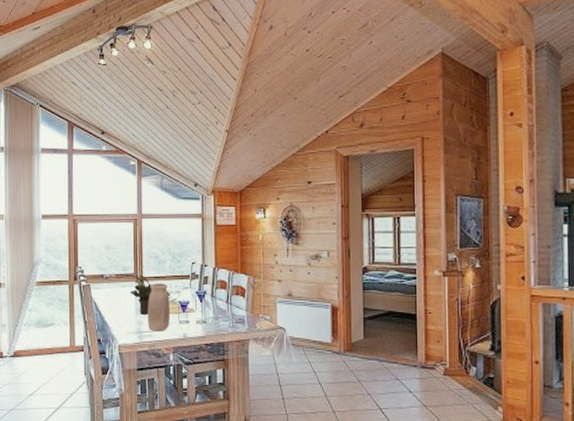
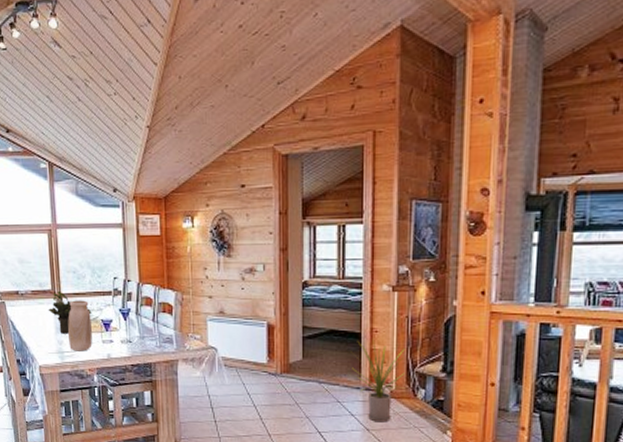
house plant: none [409,319,459,399] -> present [352,338,406,423]

